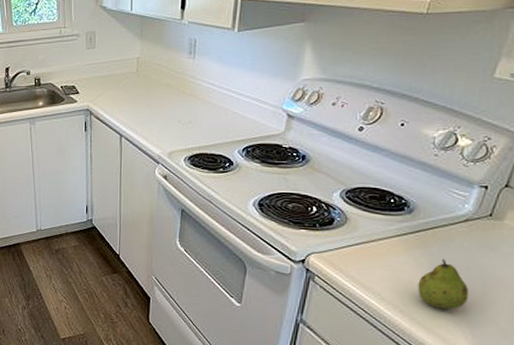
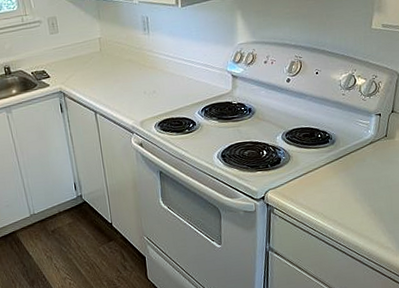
fruit: present [417,259,469,310] -> none [347,176,382,216]

